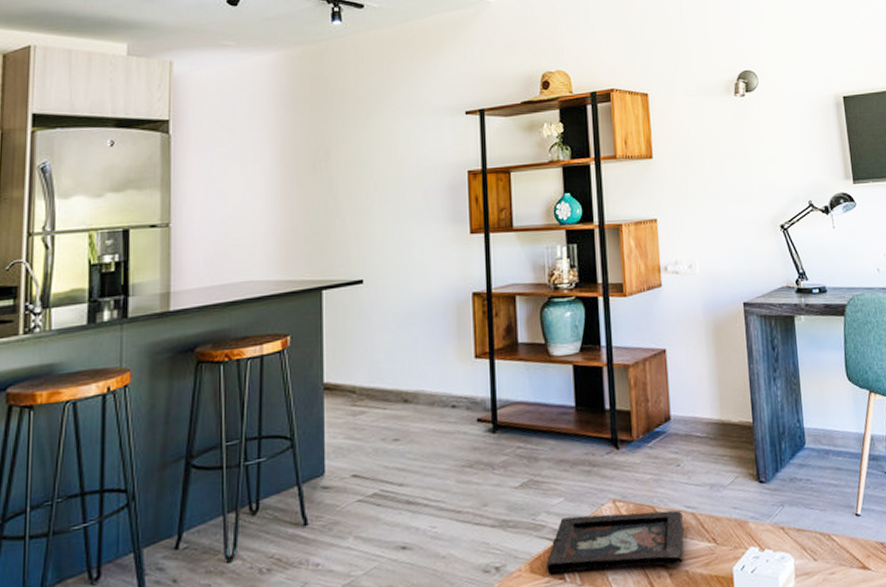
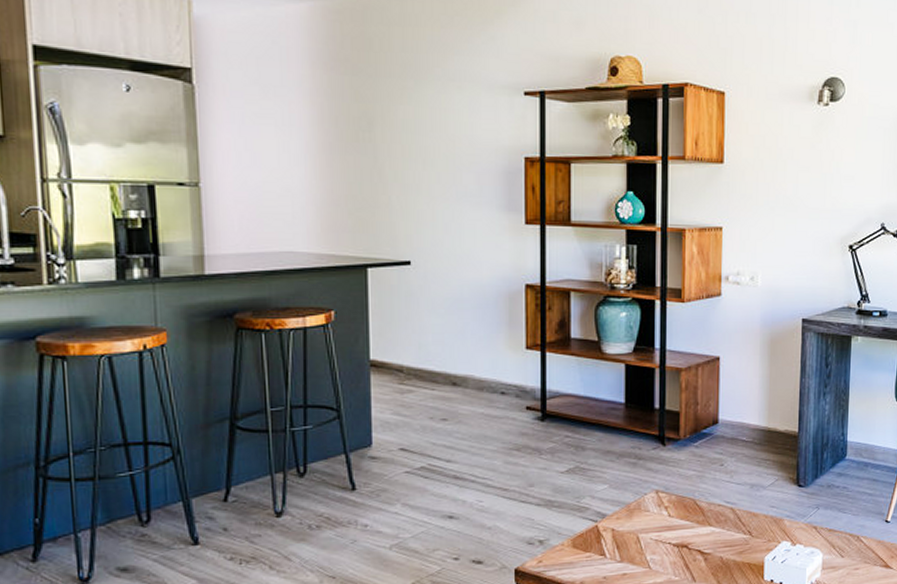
decorative tray: present [546,510,684,575] -> none [588,502,723,551]

